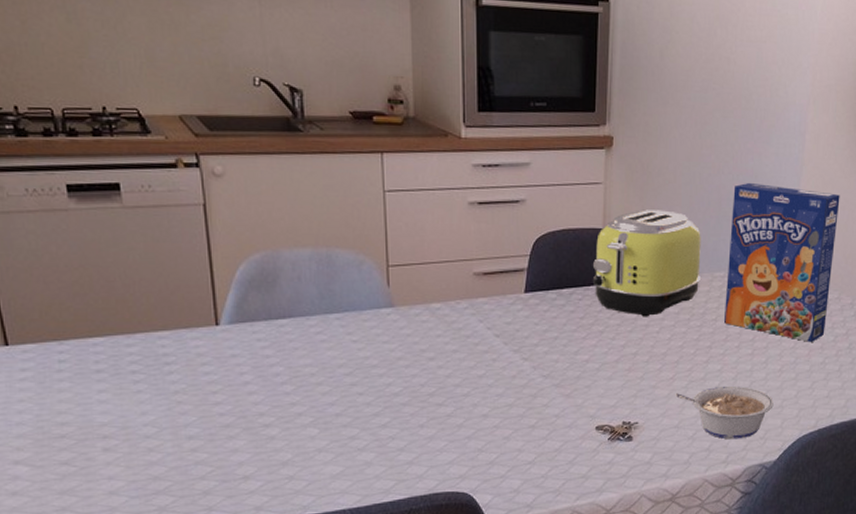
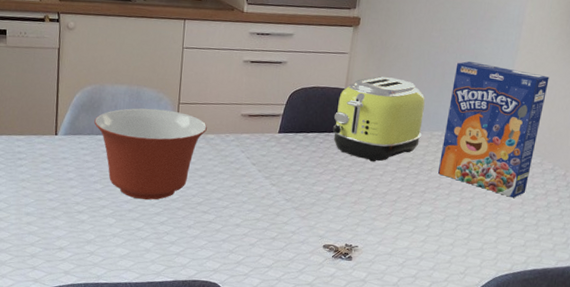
mixing bowl: none [271,276,431,398] -> present [94,108,208,200]
legume: present [675,386,774,440] -> none [391,225,475,272]

